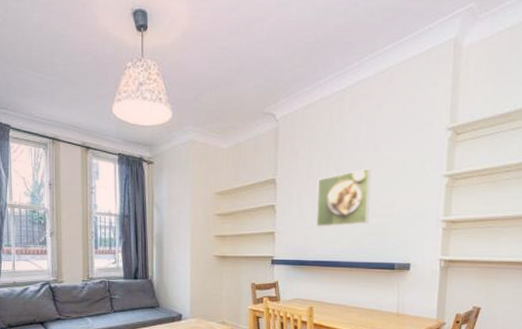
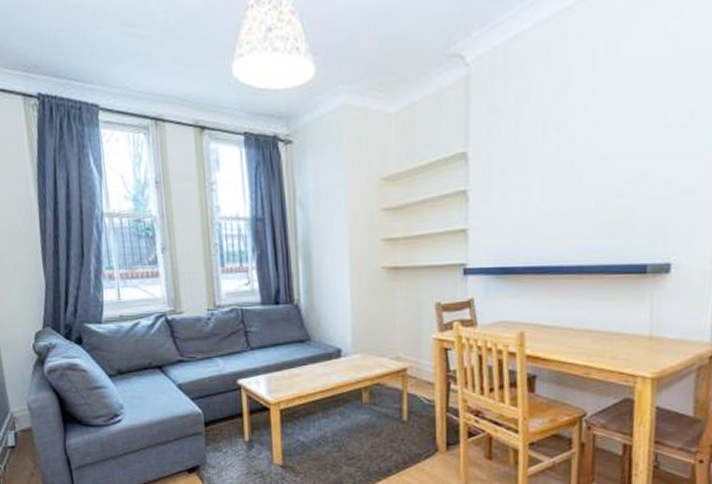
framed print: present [316,168,371,227] -> none [528,125,611,218]

